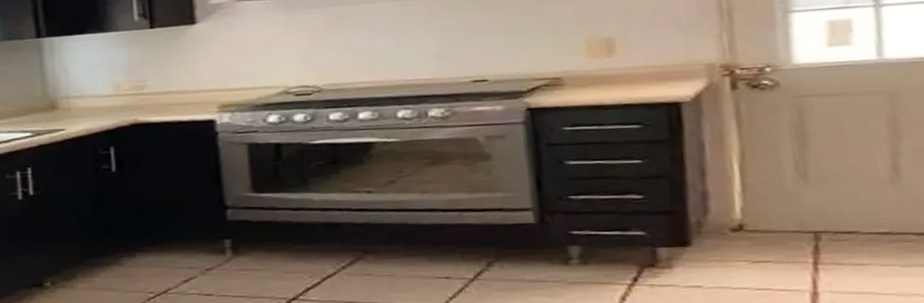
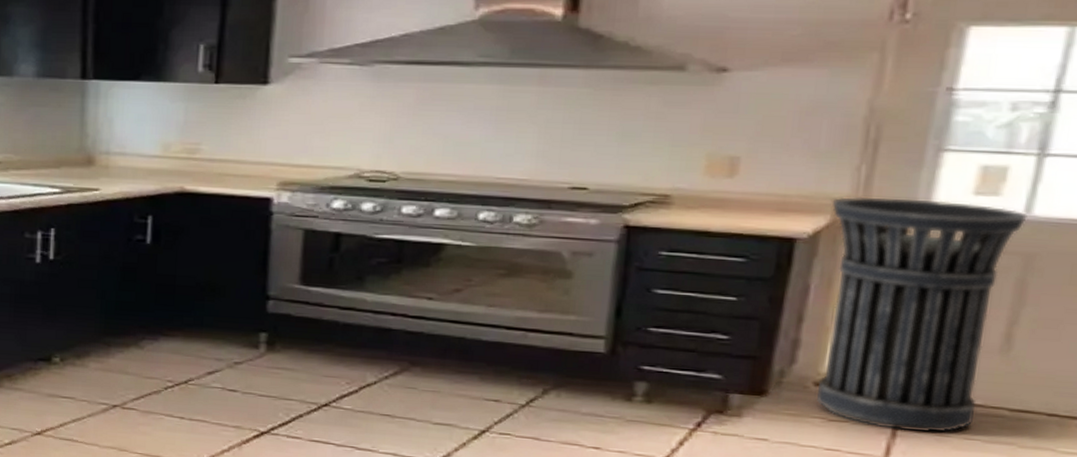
trash can: none [705,54,885,265] -> present [817,196,1028,433]

